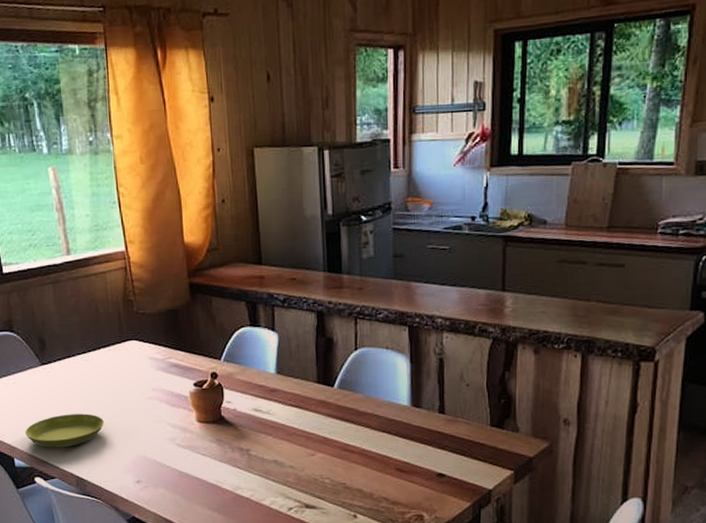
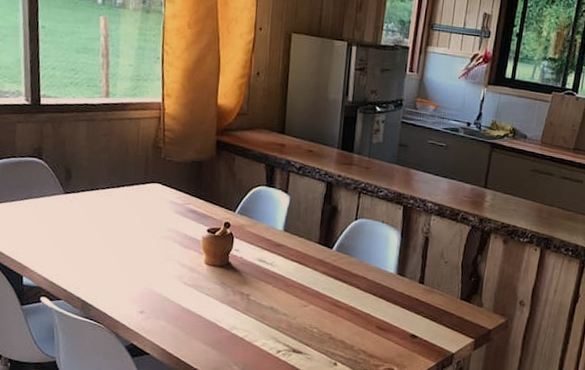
saucer: present [25,413,105,448] -> none [38,241,118,273]

